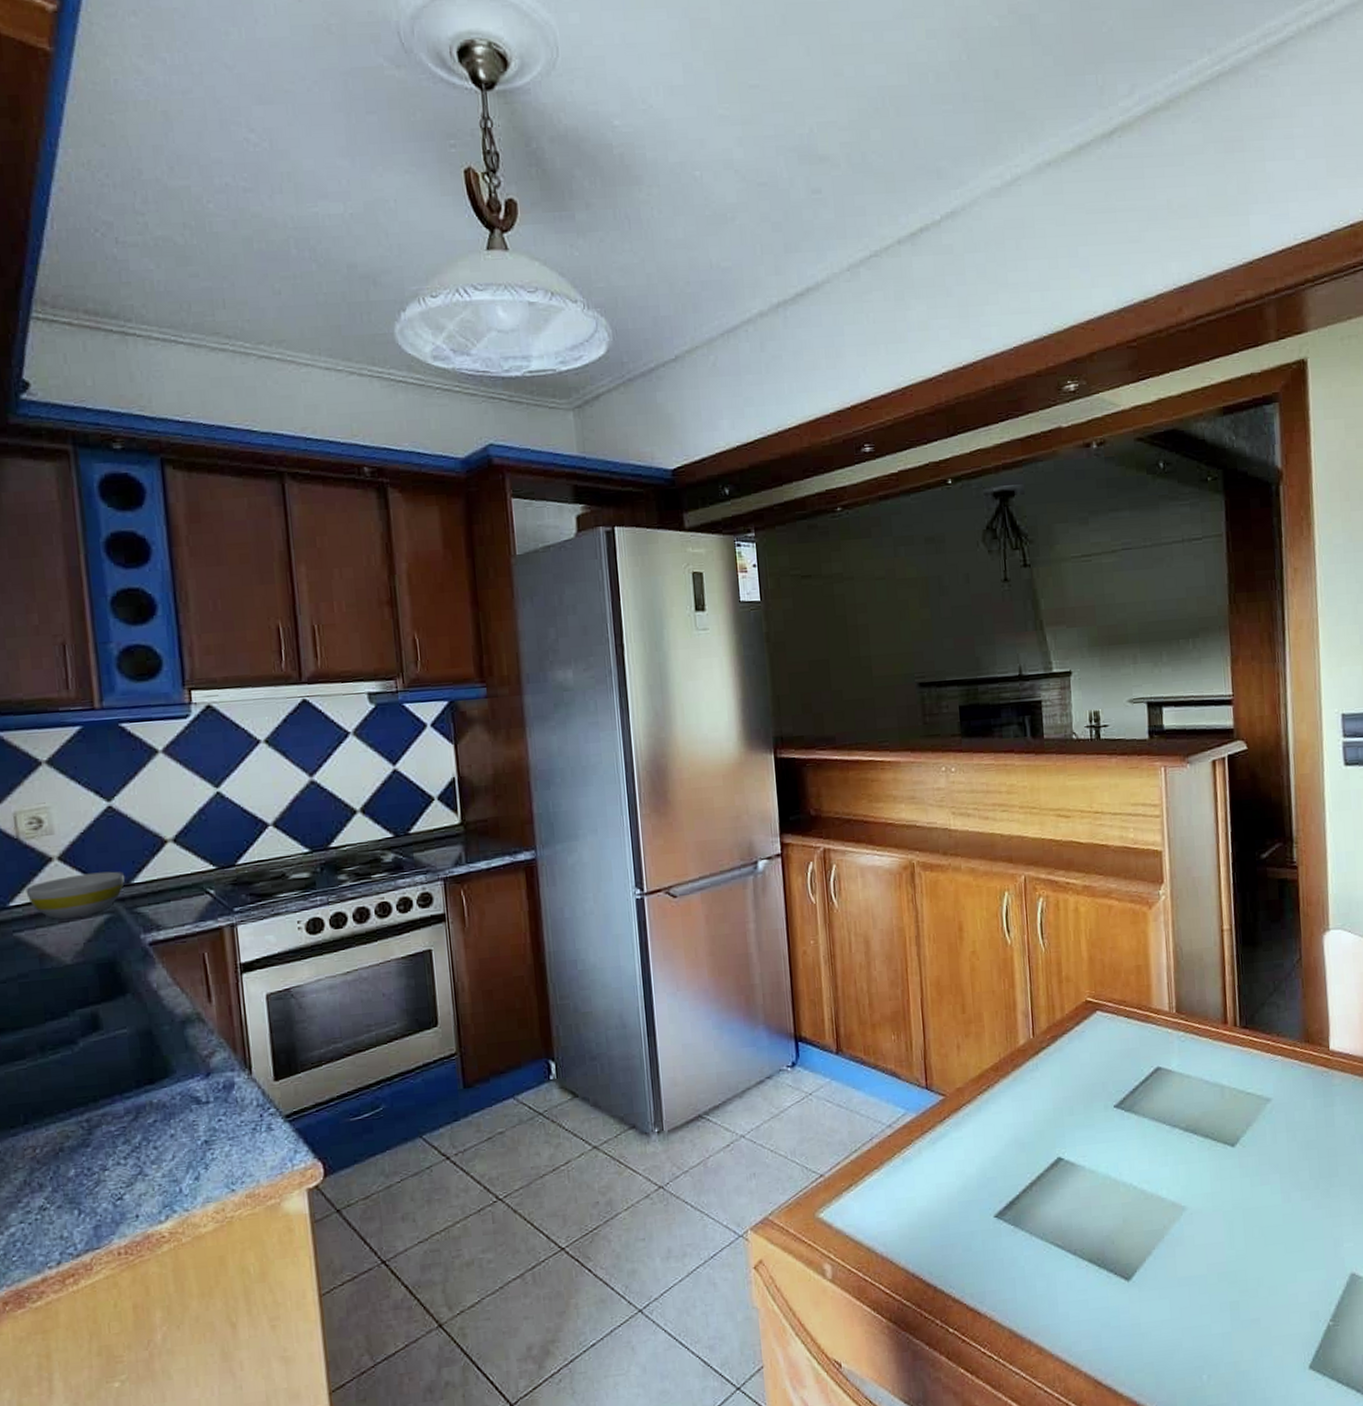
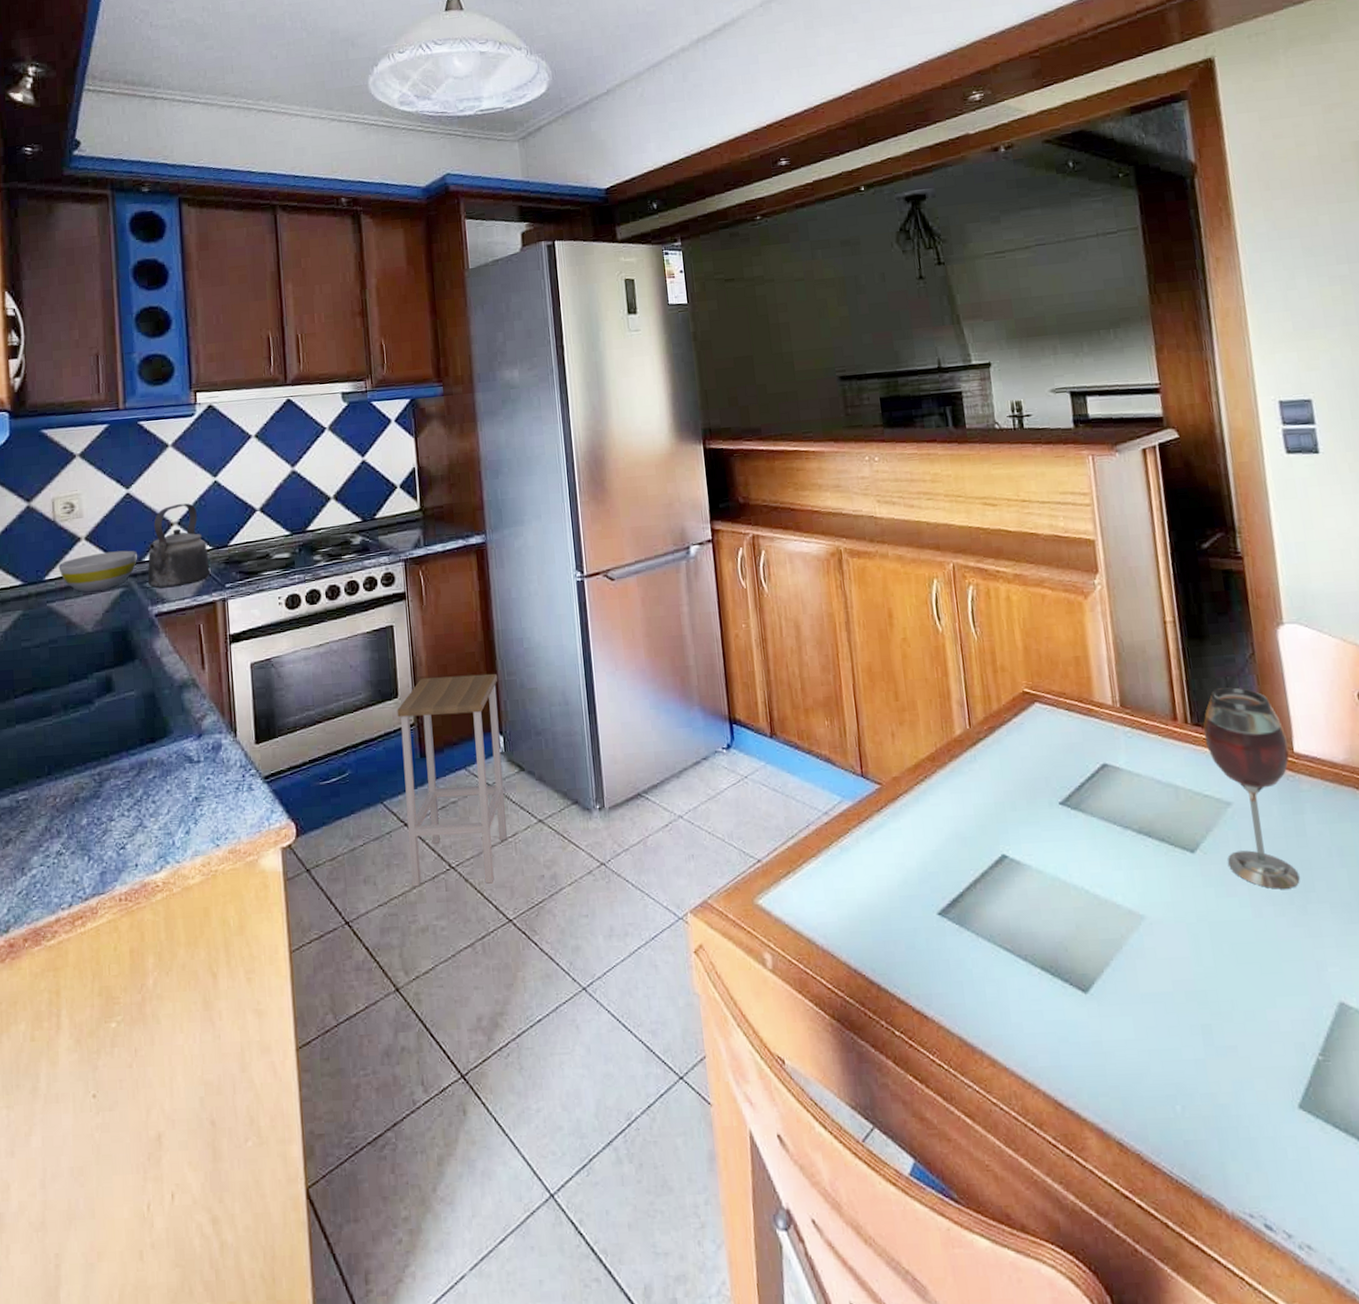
kettle: none [138,817,214,913] -> present [147,503,210,588]
step stool: none [437,997,559,1222] -> present [397,673,507,887]
wineglass: none [1250,991,1326,1176] -> present [1203,687,1300,889]

